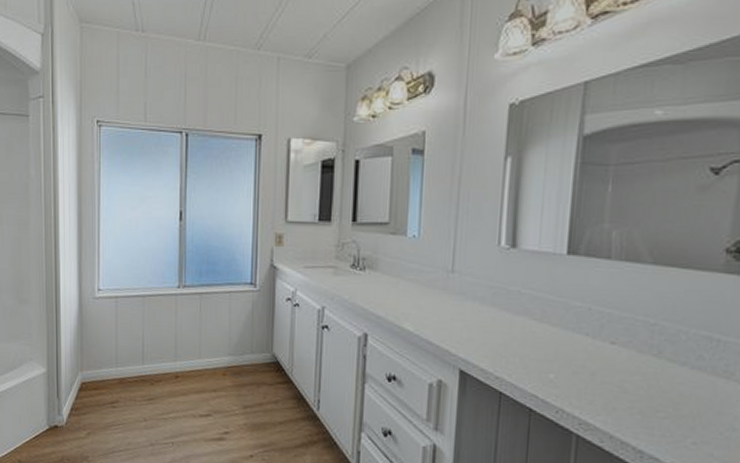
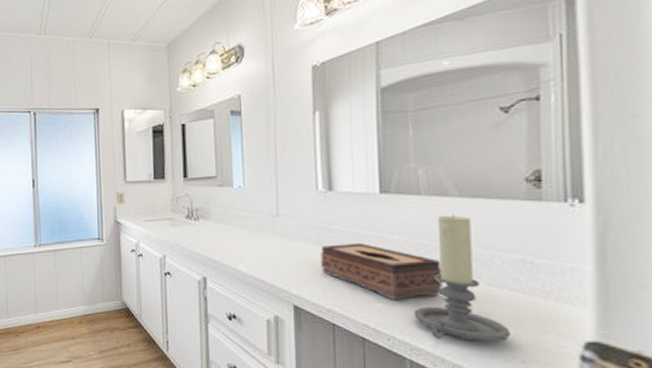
tissue box: none [494,307,624,371] -> present [320,243,443,300]
candle holder: none [586,282,686,421] -> present [413,213,511,341]

